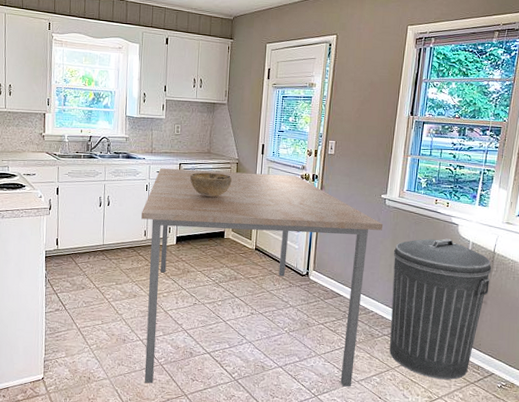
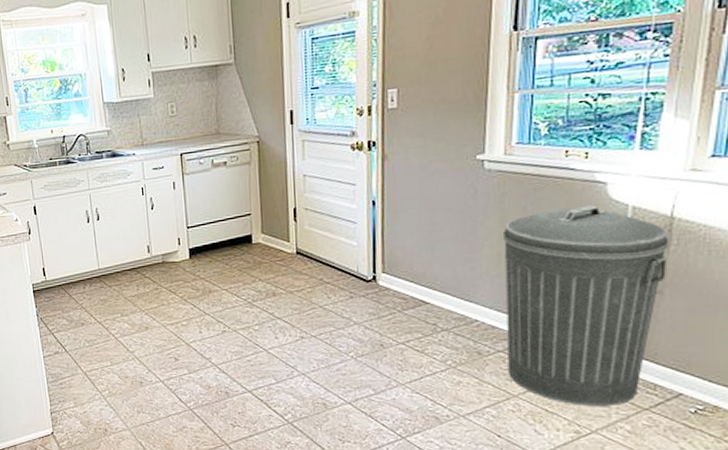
dining table: present [141,168,384,387] -> none [140,146,483,432]
decorative bowl: present [190,172,232,198] -> none [197,158,254,193]

